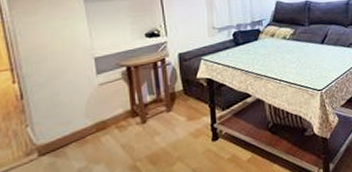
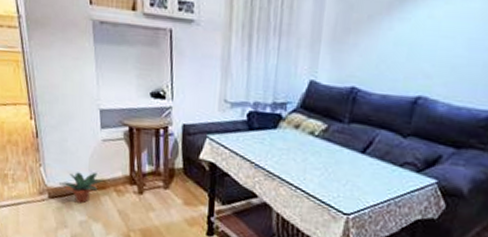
potted plant: none [52,115,102,152] -> present [59,172,103,204]

